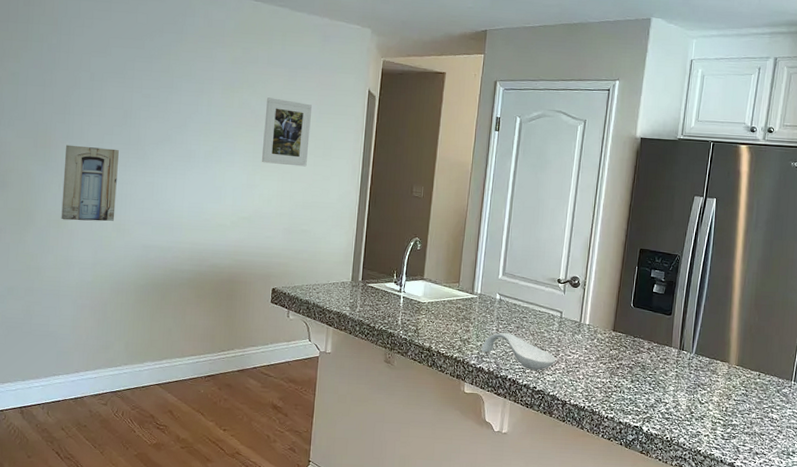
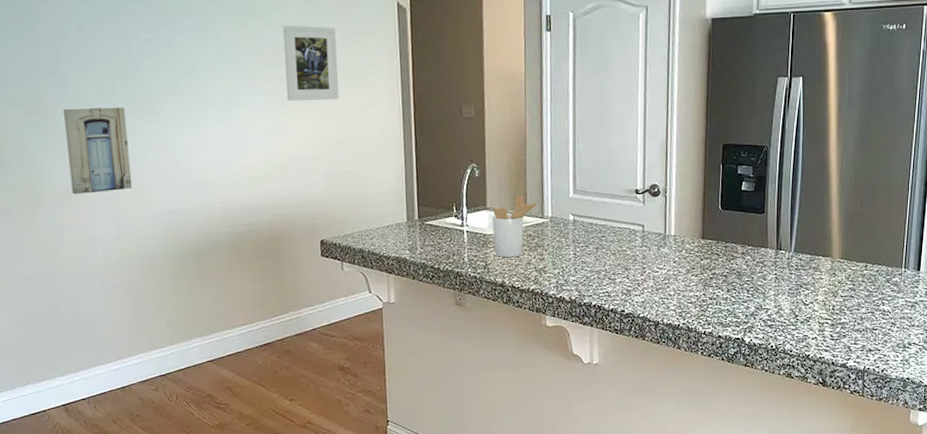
utensil holder: none [425,271,470,326] -> present [492,196,538,258]
spoon rest: present [481,332,556,370] -> none [559,255,643,292]

